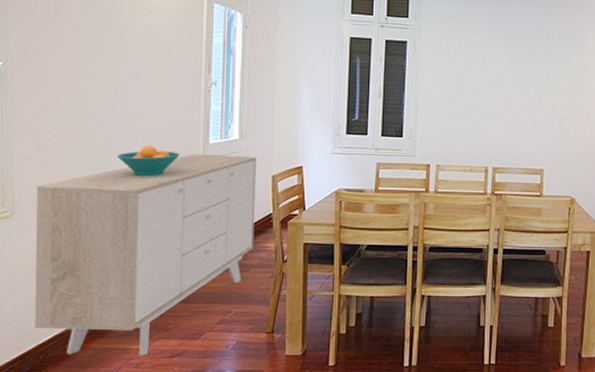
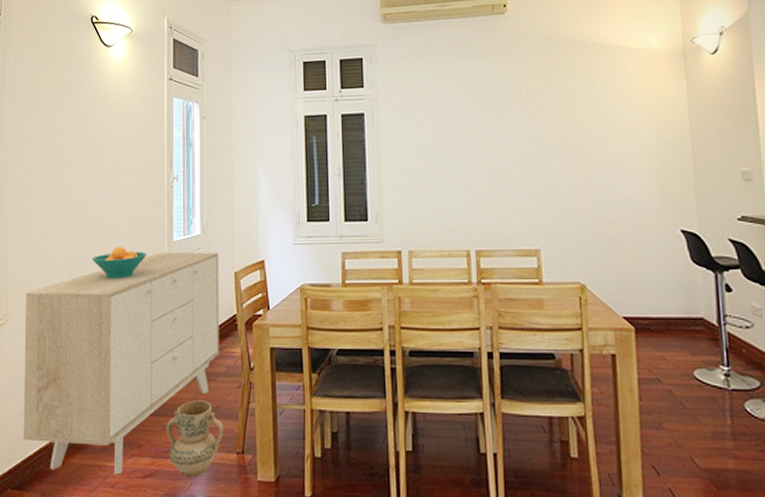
ceramic jug: none [196,289,255,355] -> present [166,400,224,477]

